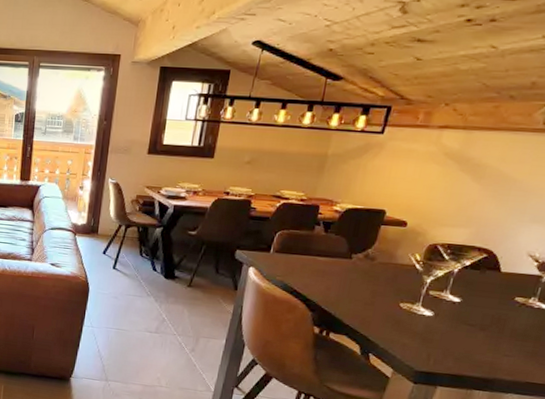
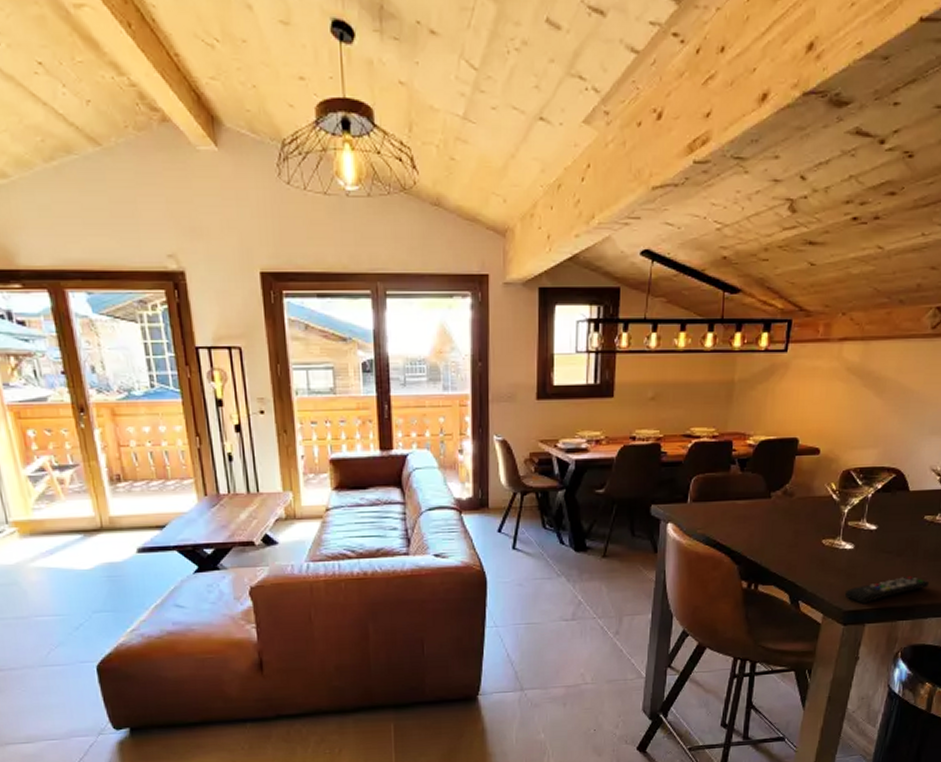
remote control: none [418,350,515,368] -> present [844,575,930,604]

